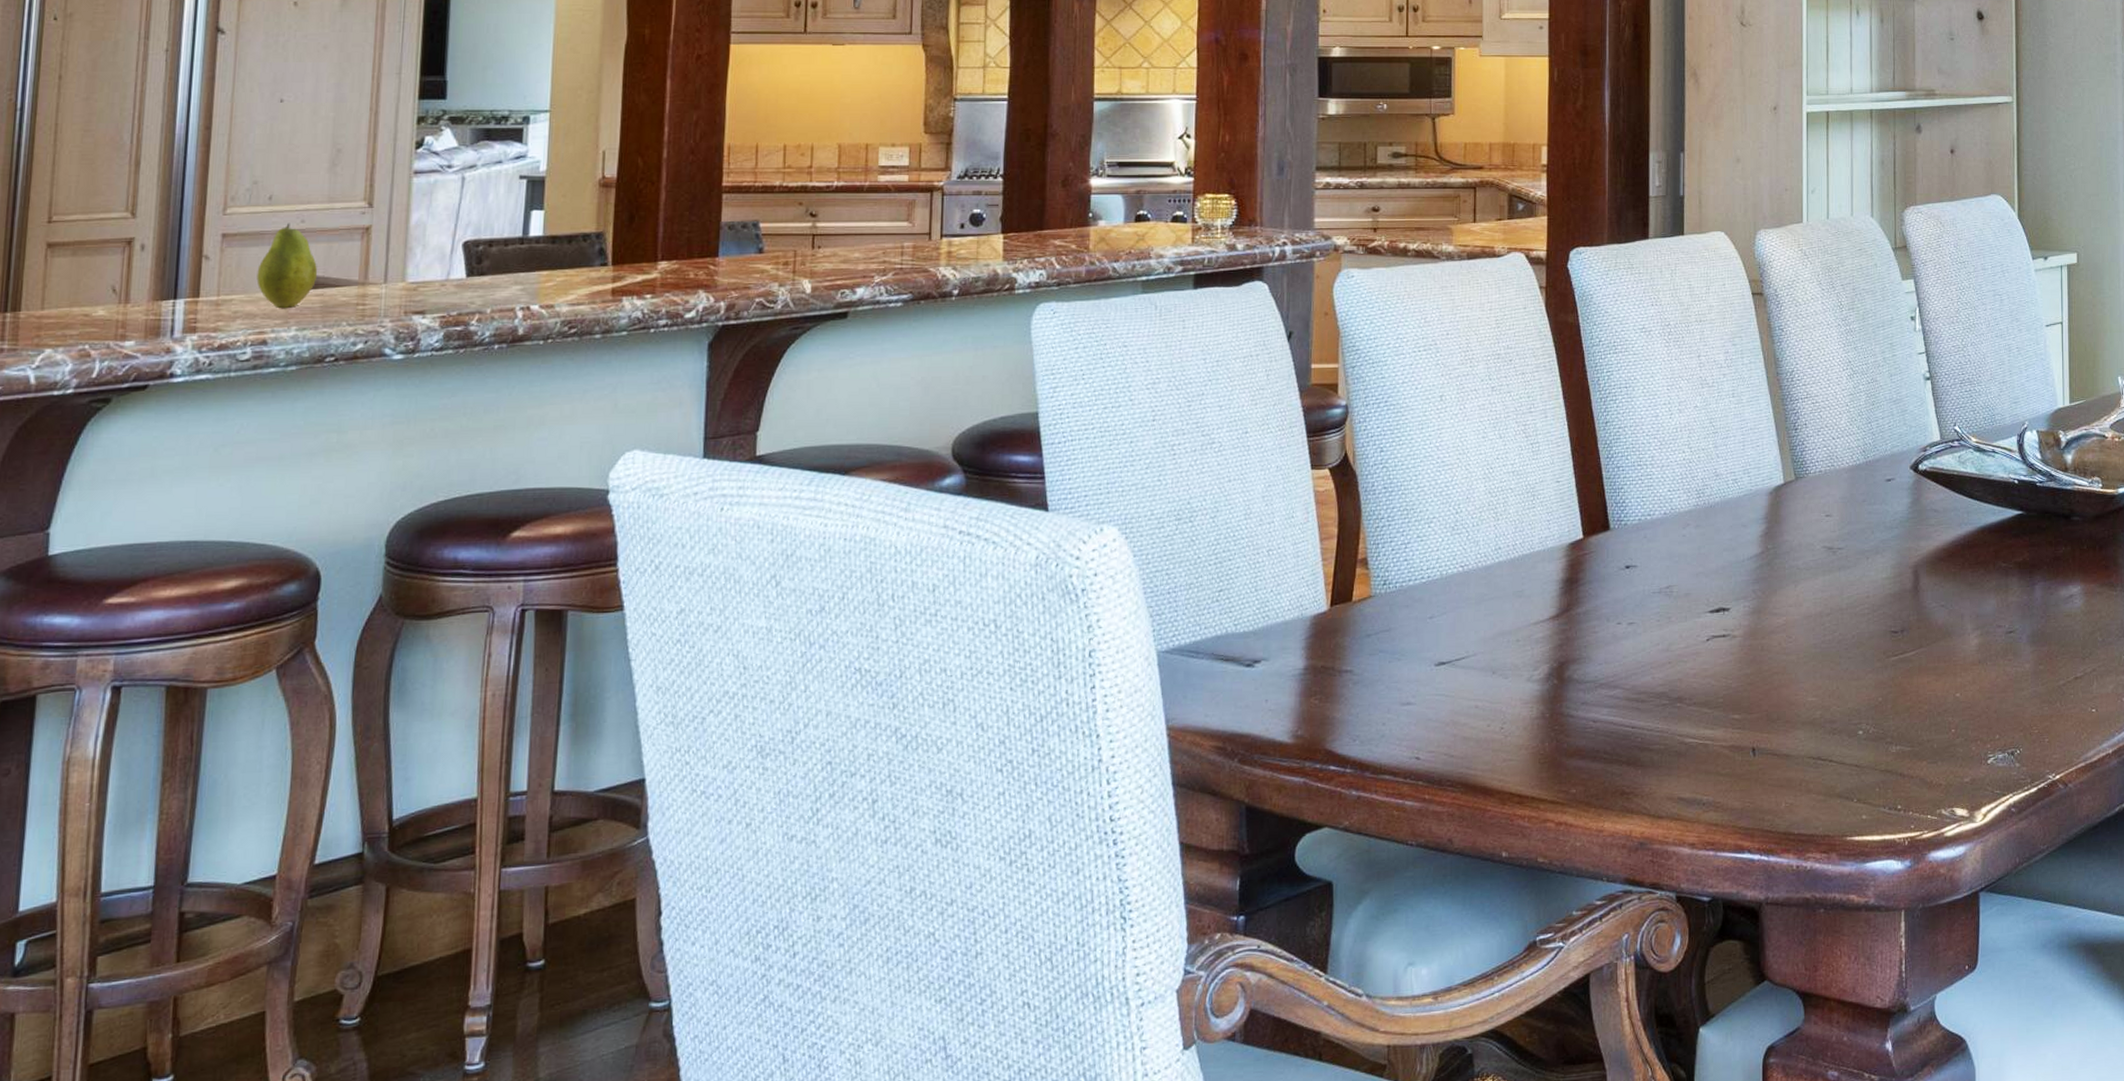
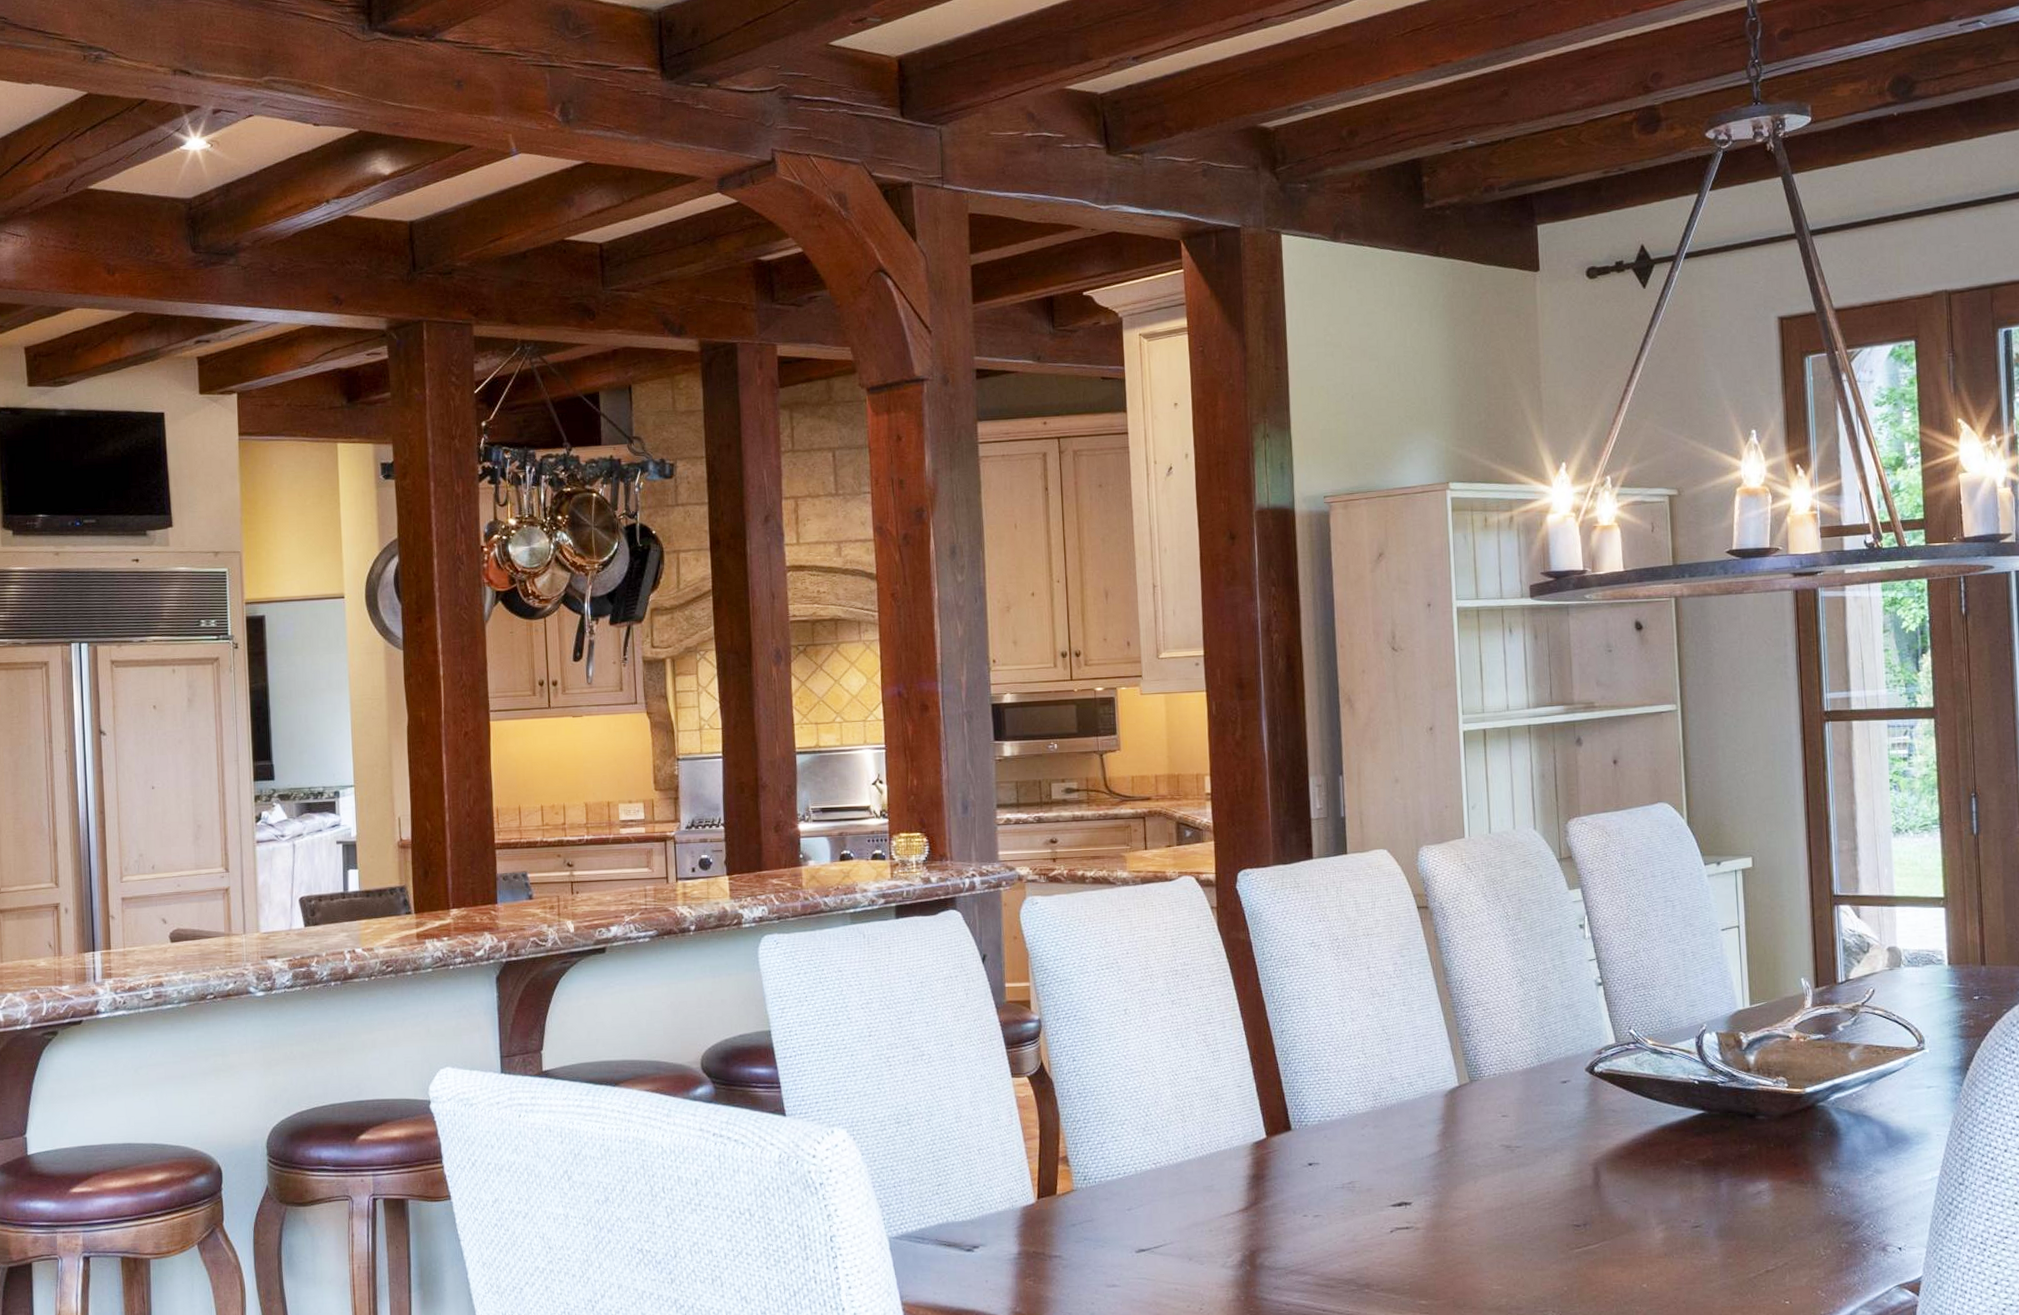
fruit: present [256,223,318,309] -> none [150,887,194,957]

